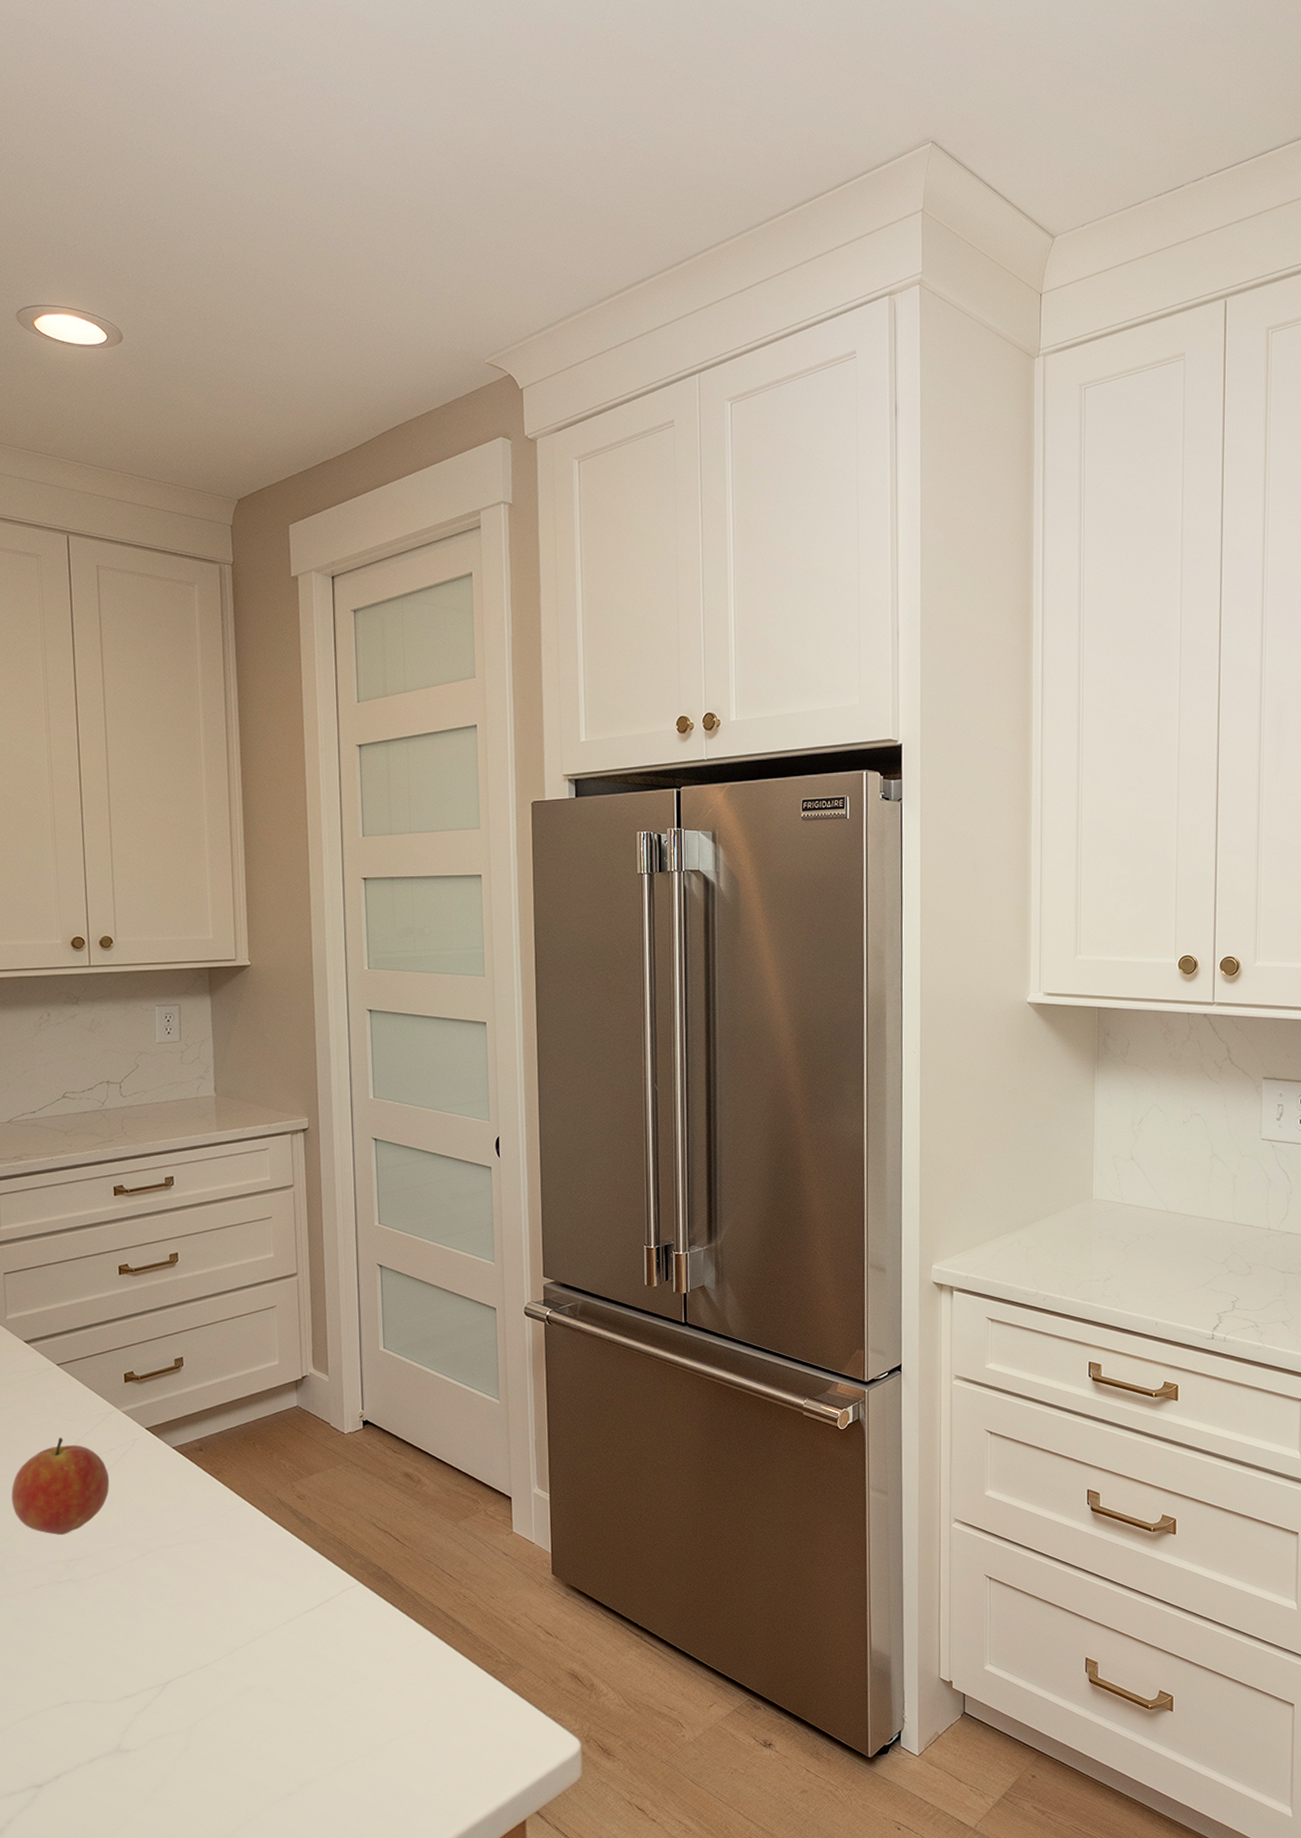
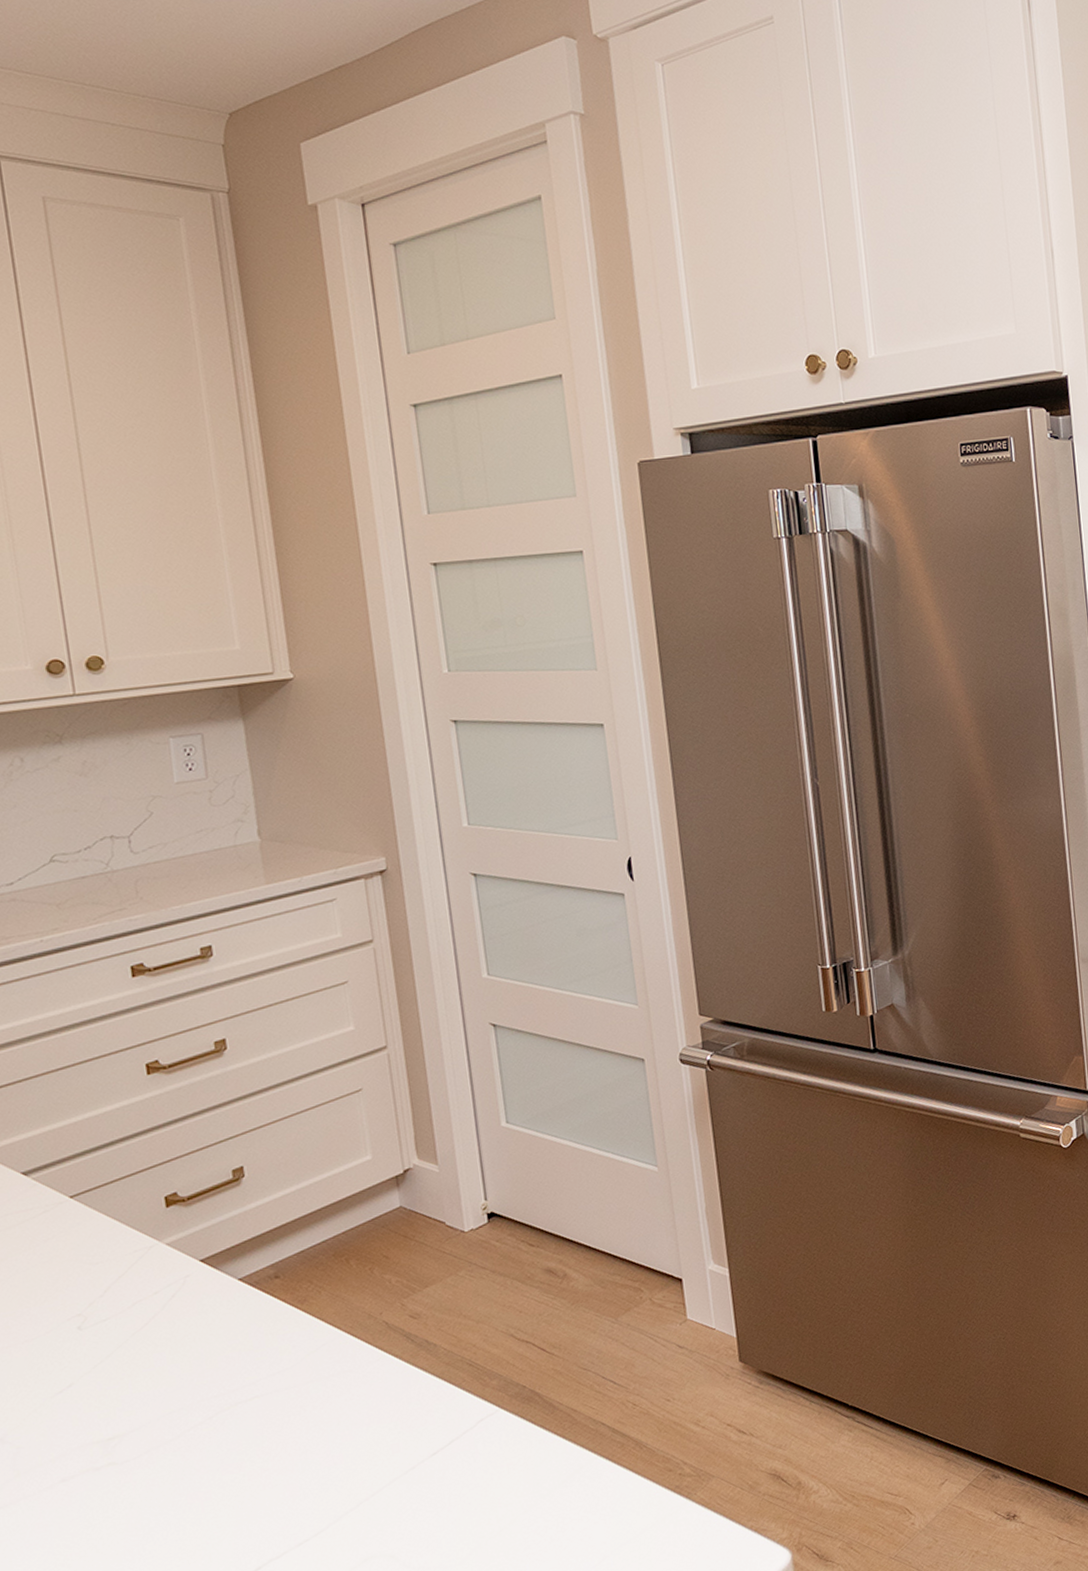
fruit: present [11,1437,110,1535] -> none [18,1286,156,1411]

